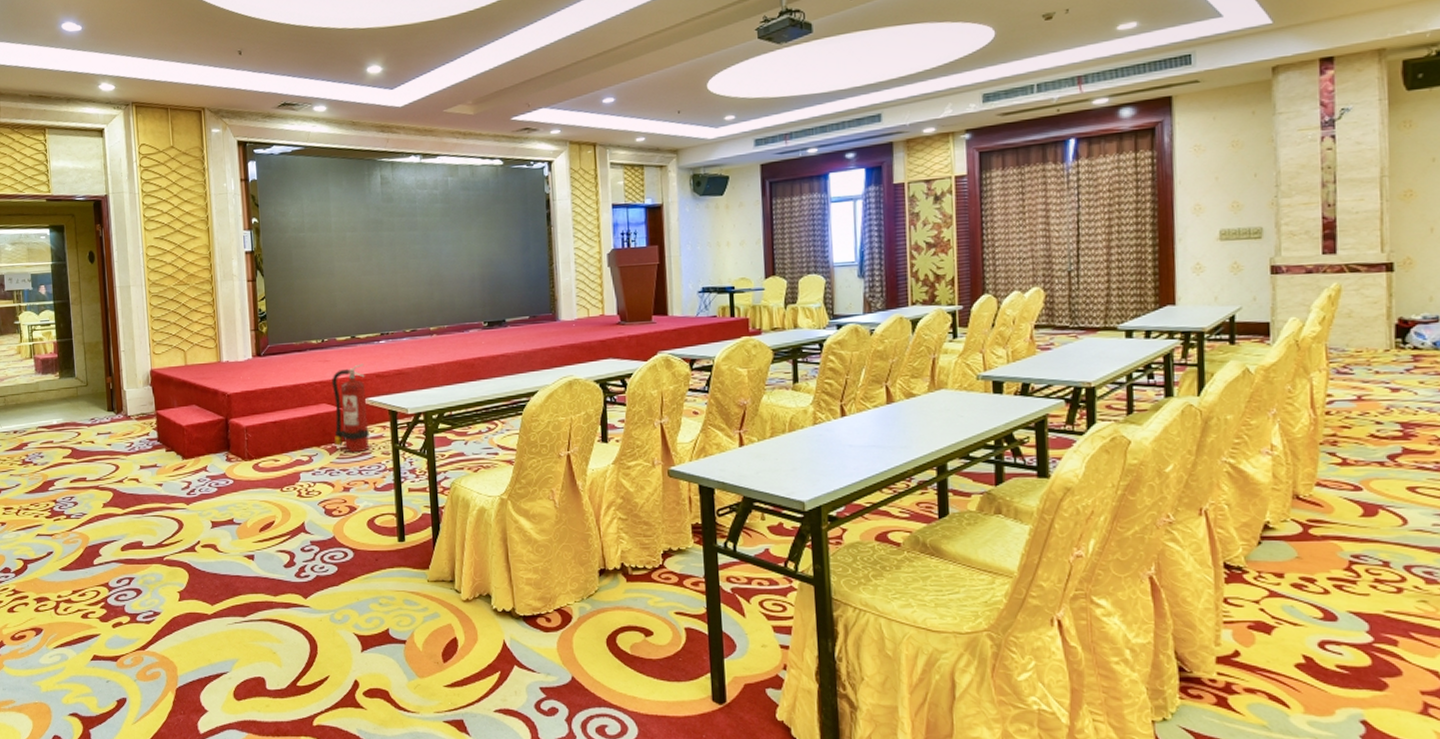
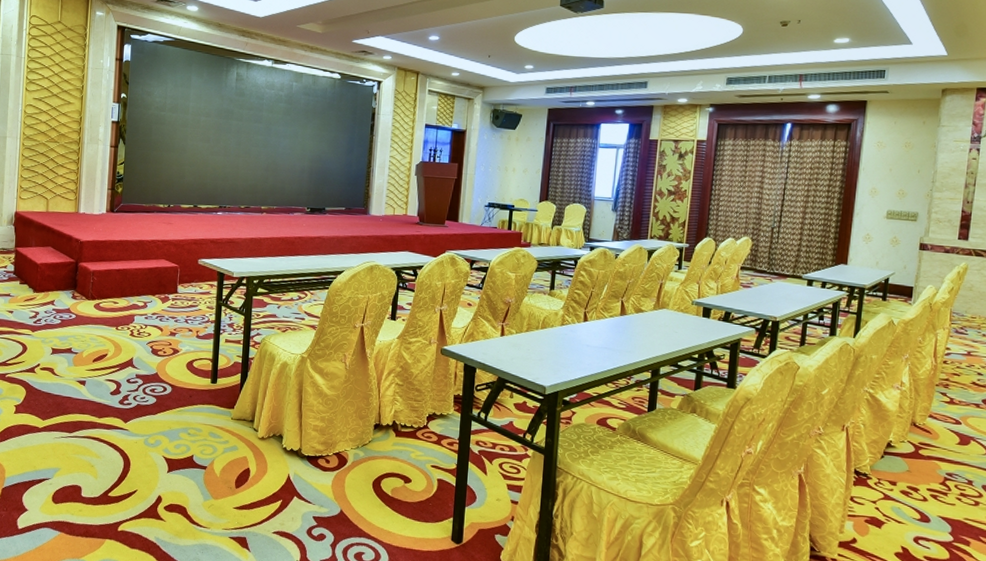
fire extinguisher: present [332,363,369,453] -> none [168,229,202,305]

